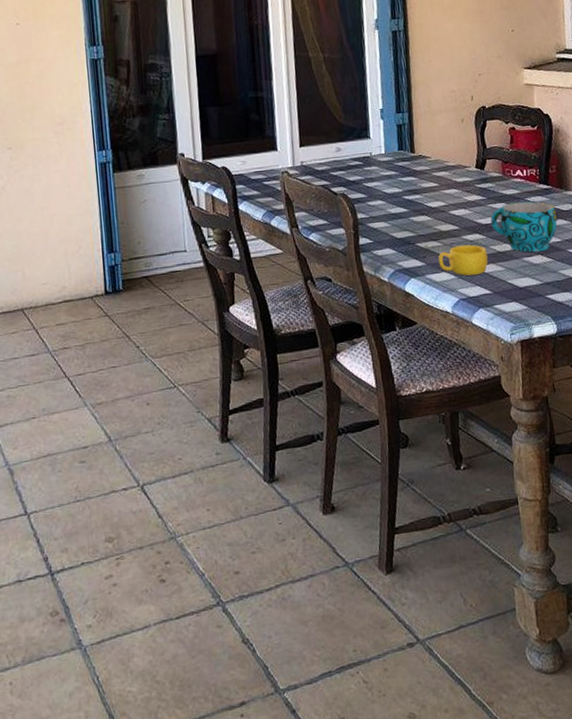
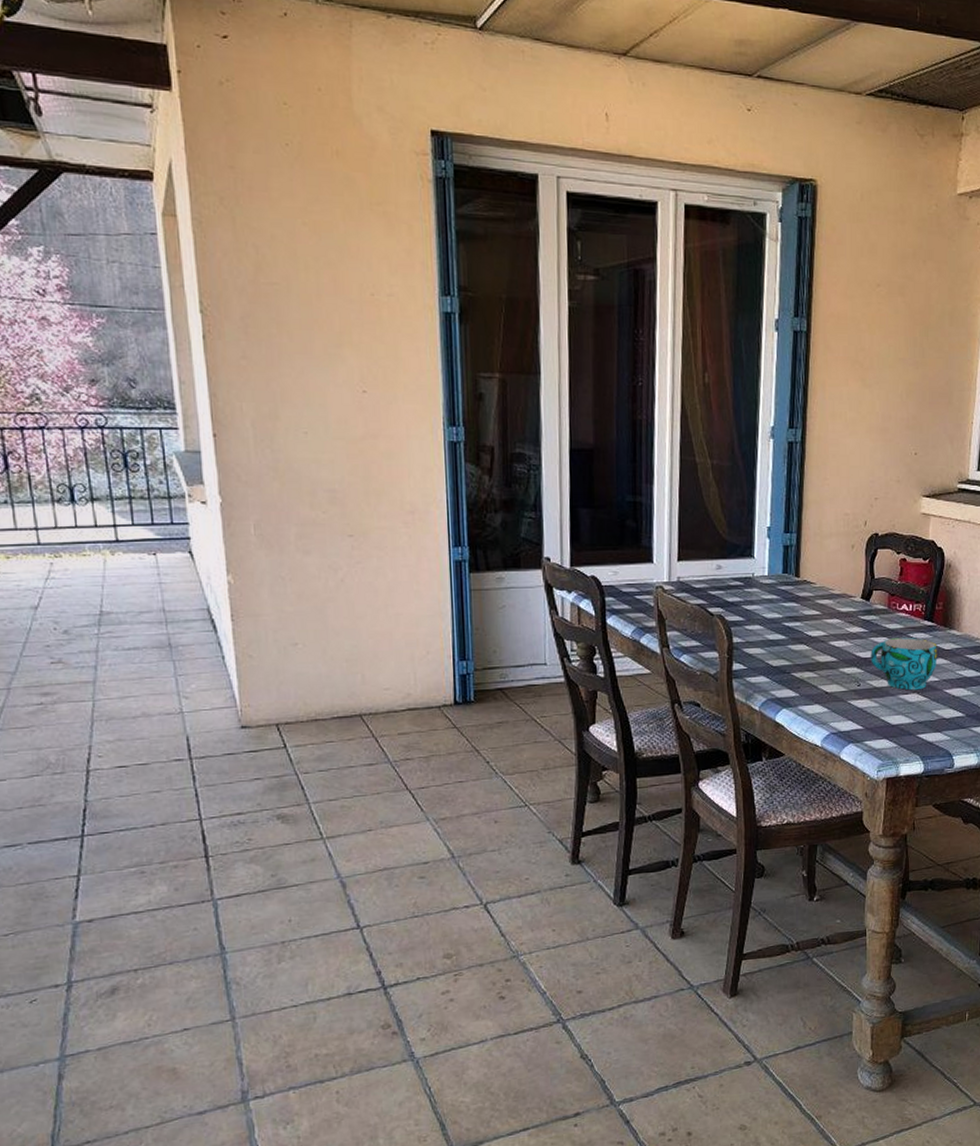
cup: present [438,244,488,276] -> none [812,678,863,710]

